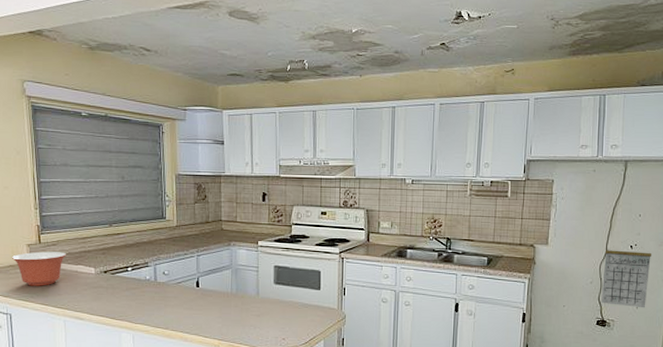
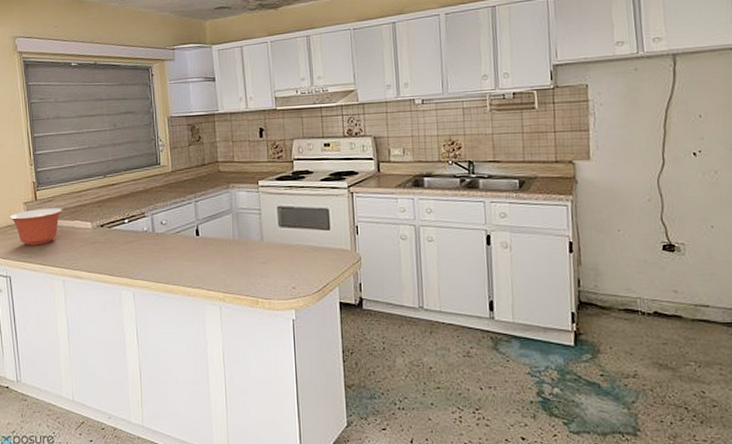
calendar: present [601,242,652,308] -> none [662,149,723,227]

